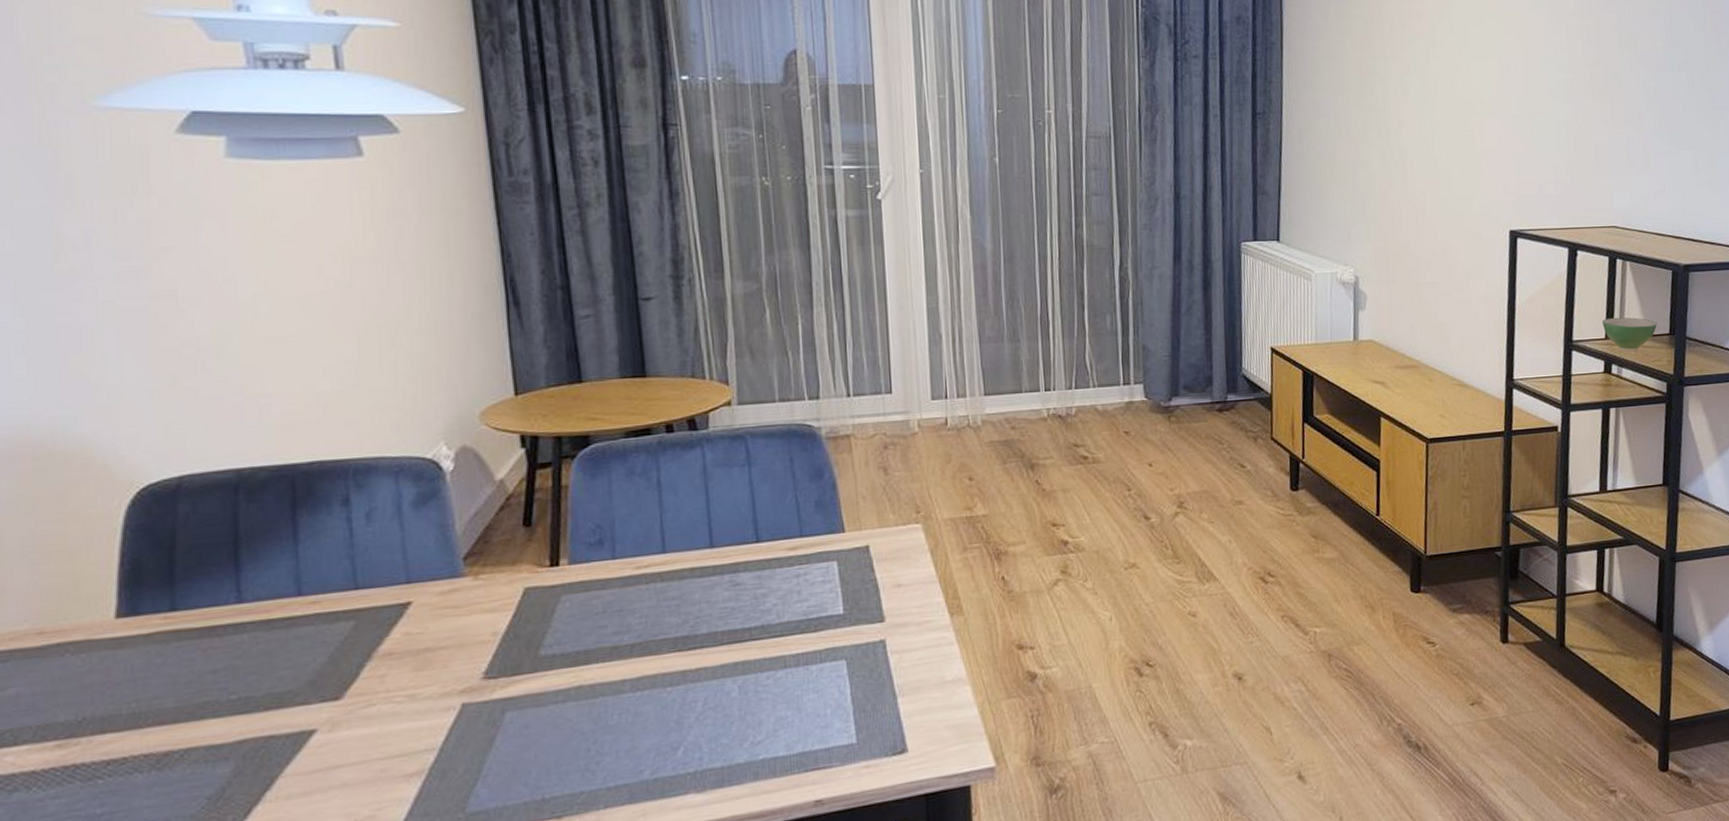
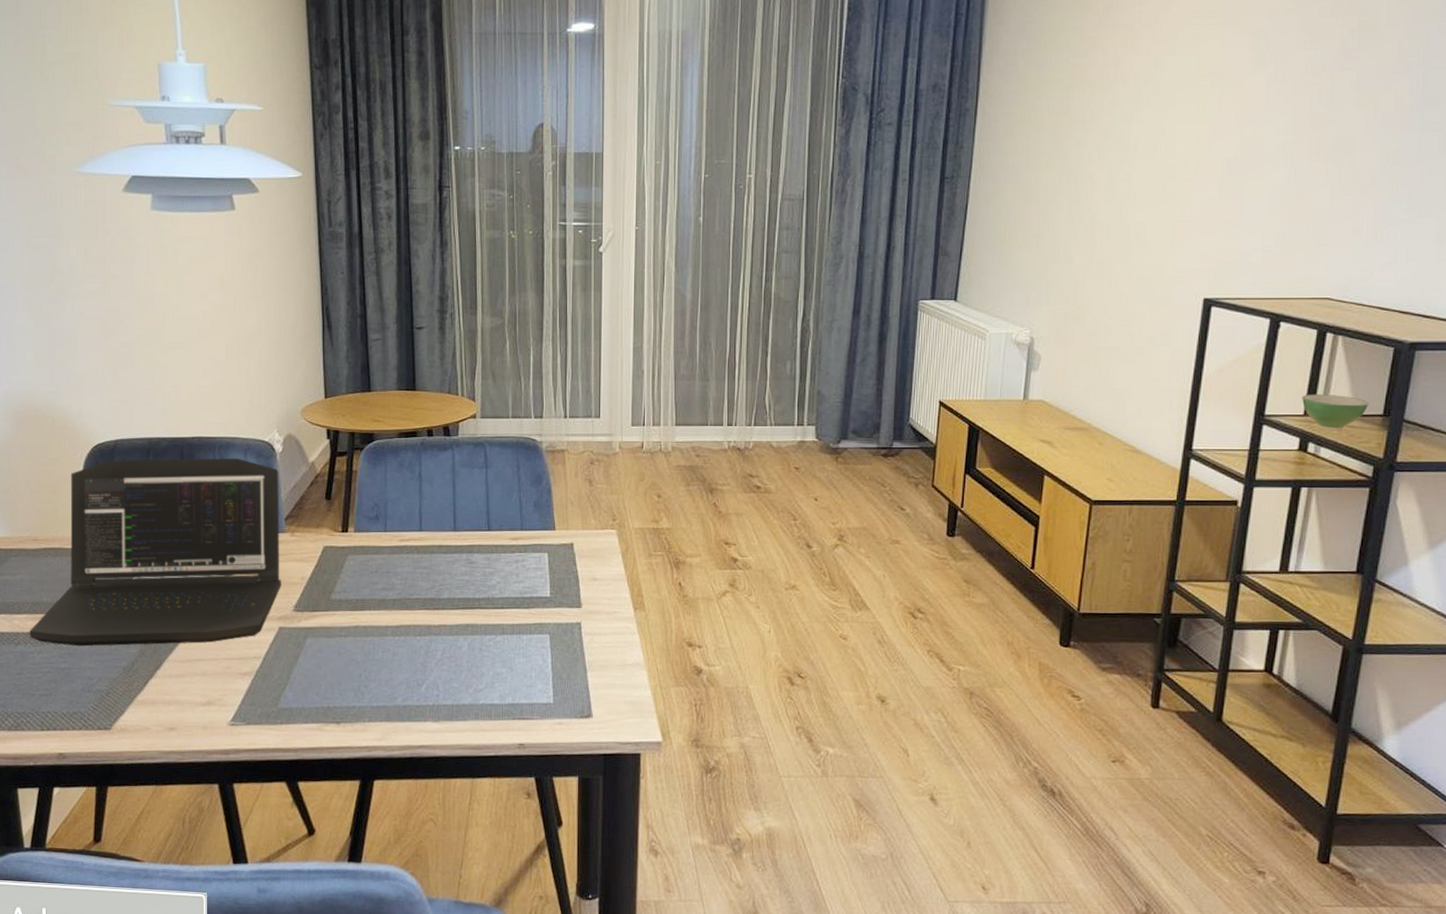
laptop: none [33,484,462,782] -> present [29,458,281,647]

